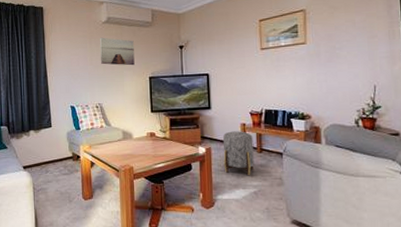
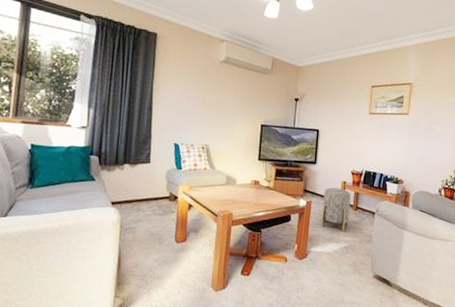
wall art: present [100,37,135,66] -> none [213,76,250,111]

